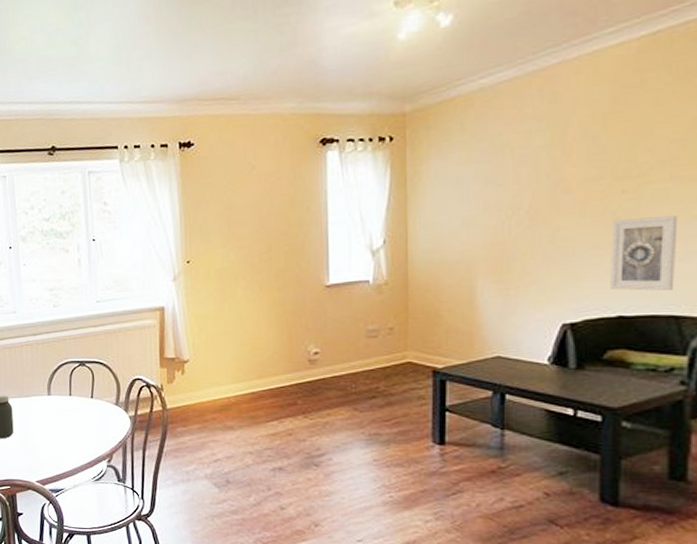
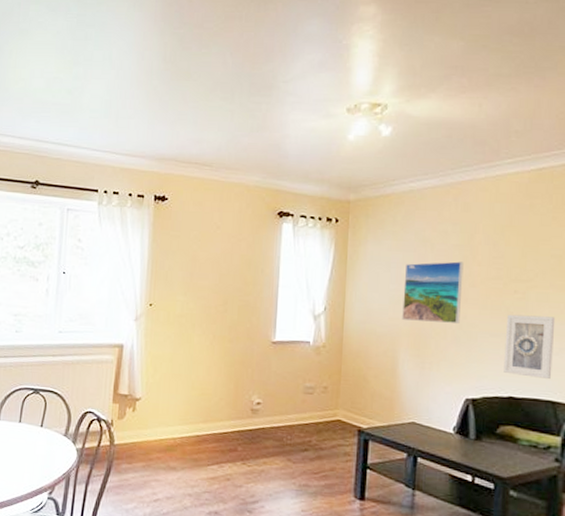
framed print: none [478,165,554,243] -> present [402,261,464,323]

